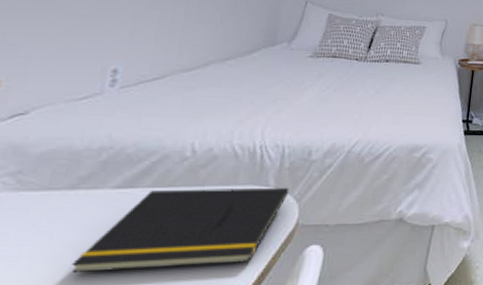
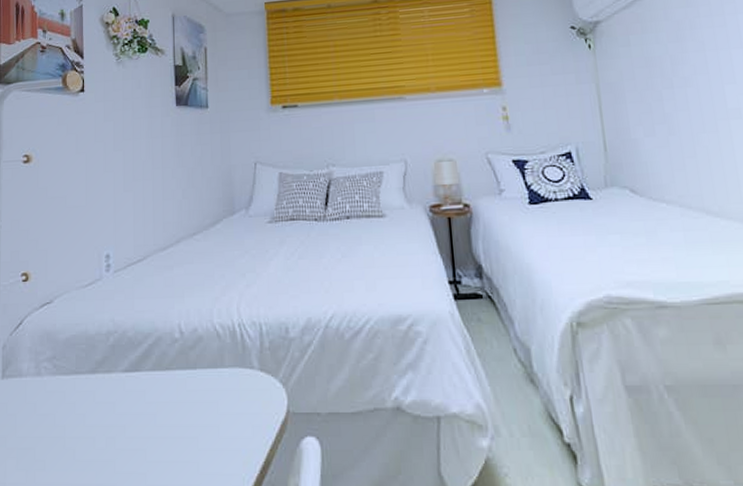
notepad: present [71,187,290,272] -> none [103,369,274,456]

